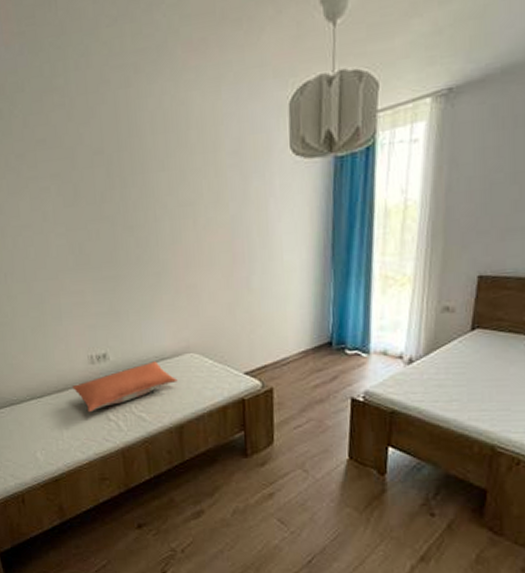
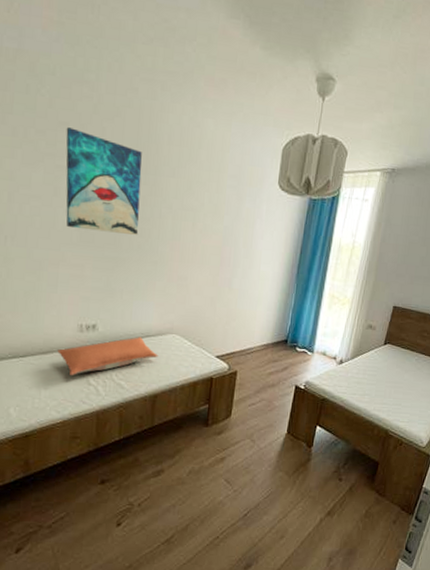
wall art: none [44,143,135,253] -> present [66,127,142,235]

